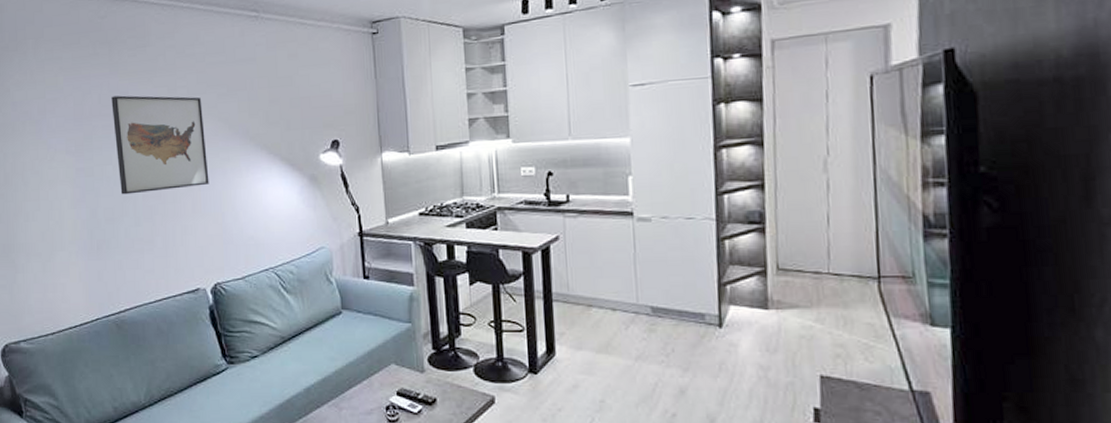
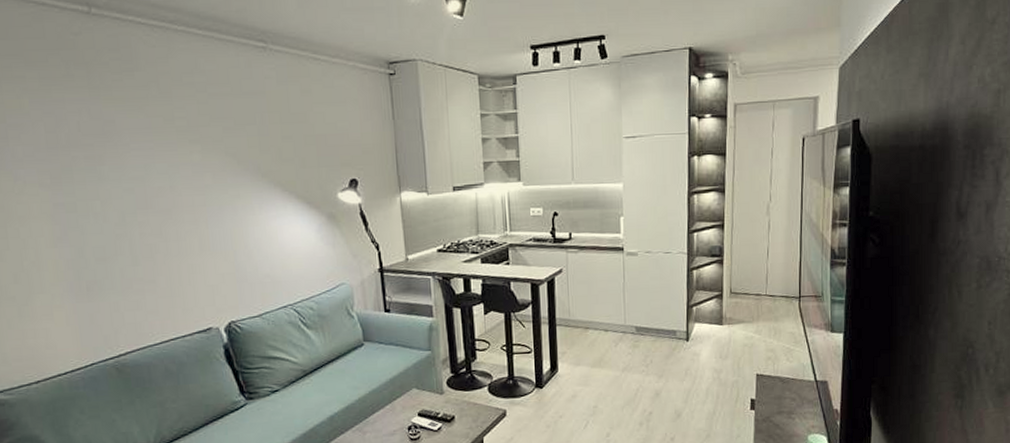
wall art: present [111,95,209,195] -> none [93,124,218,233]

